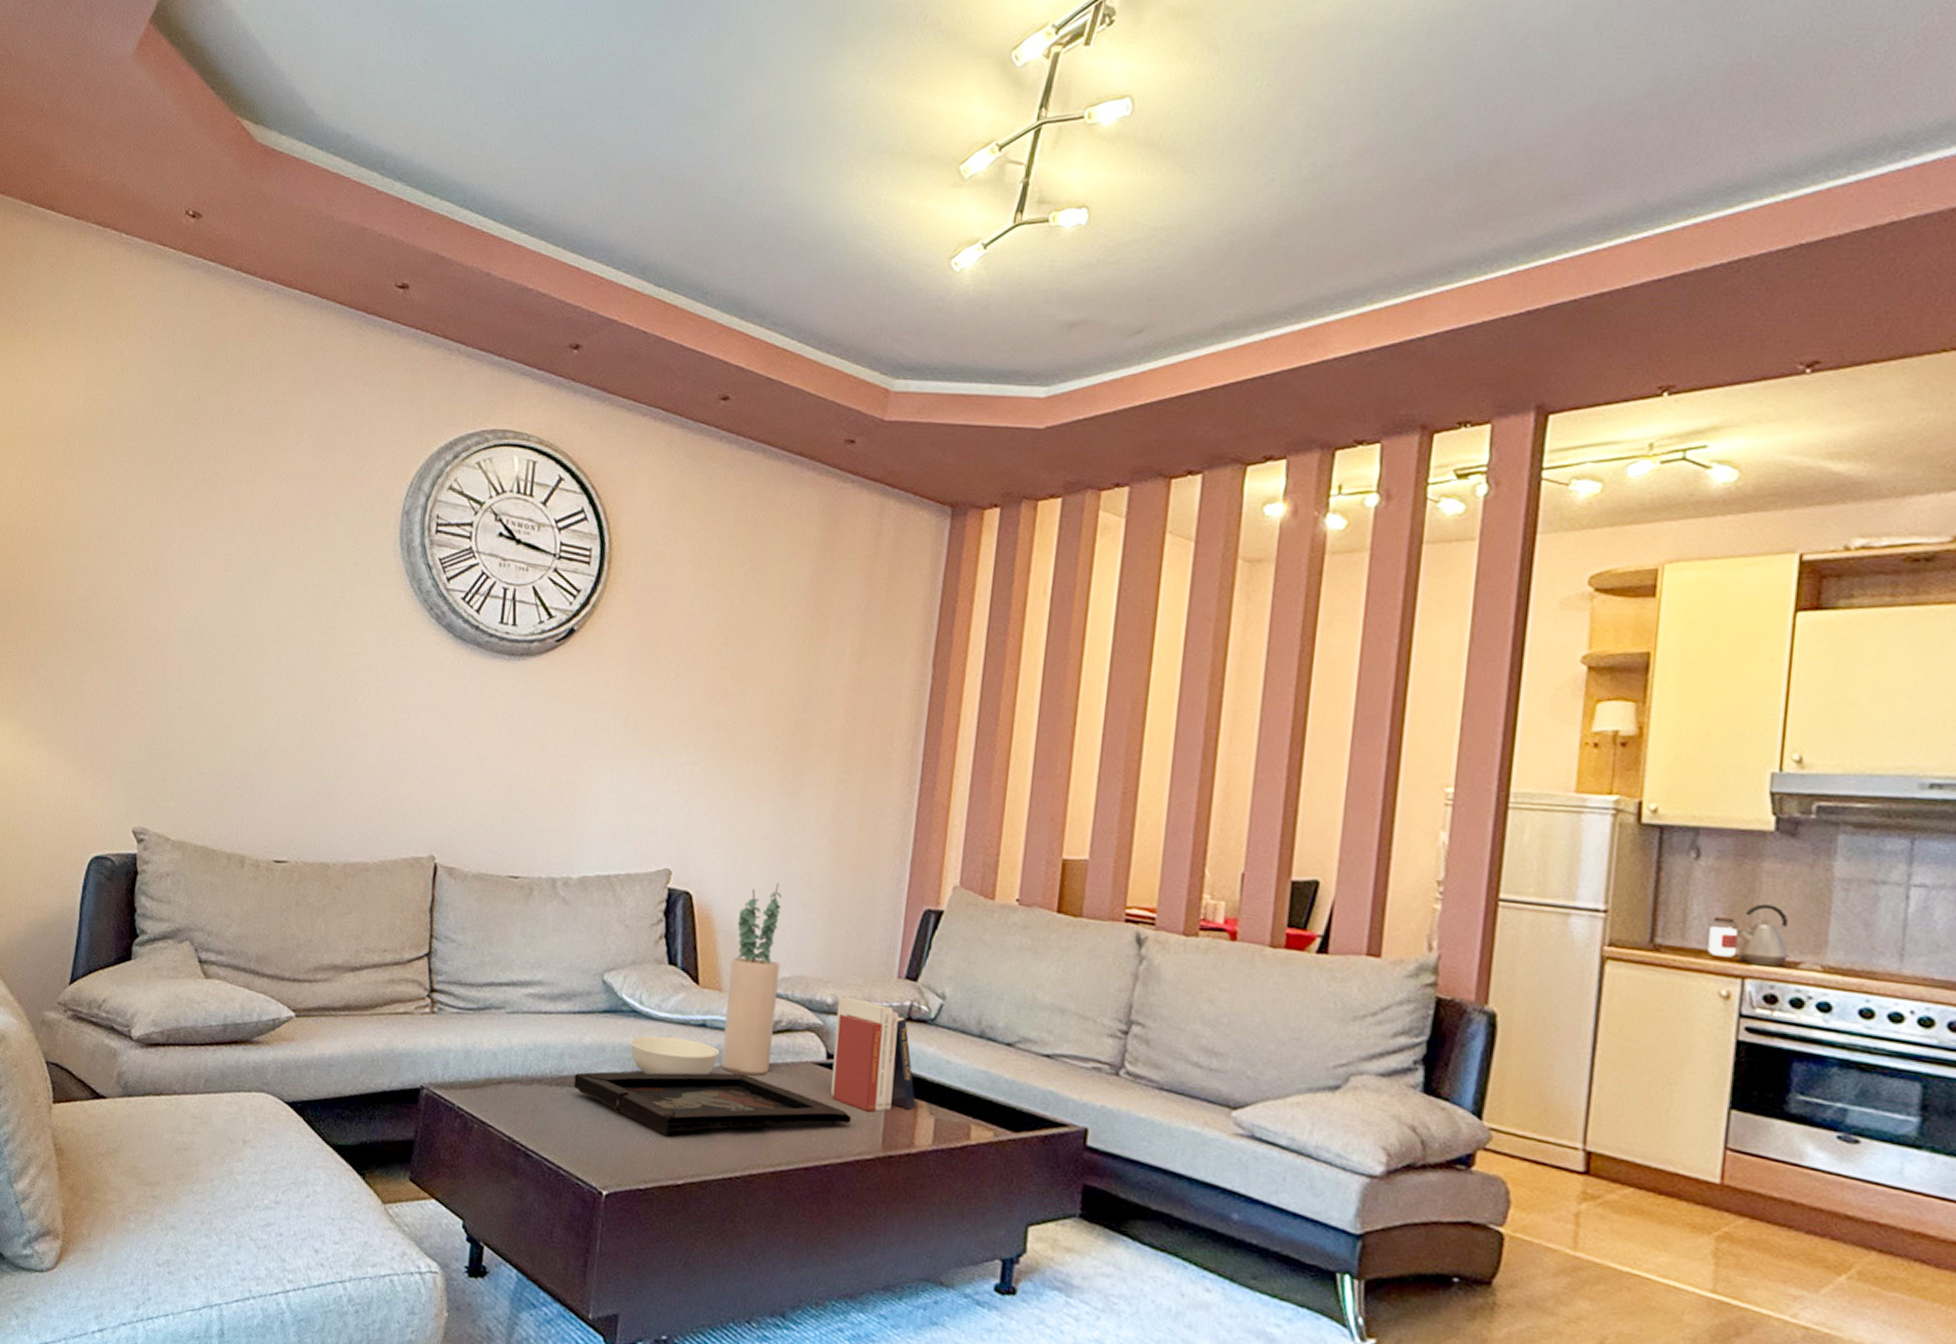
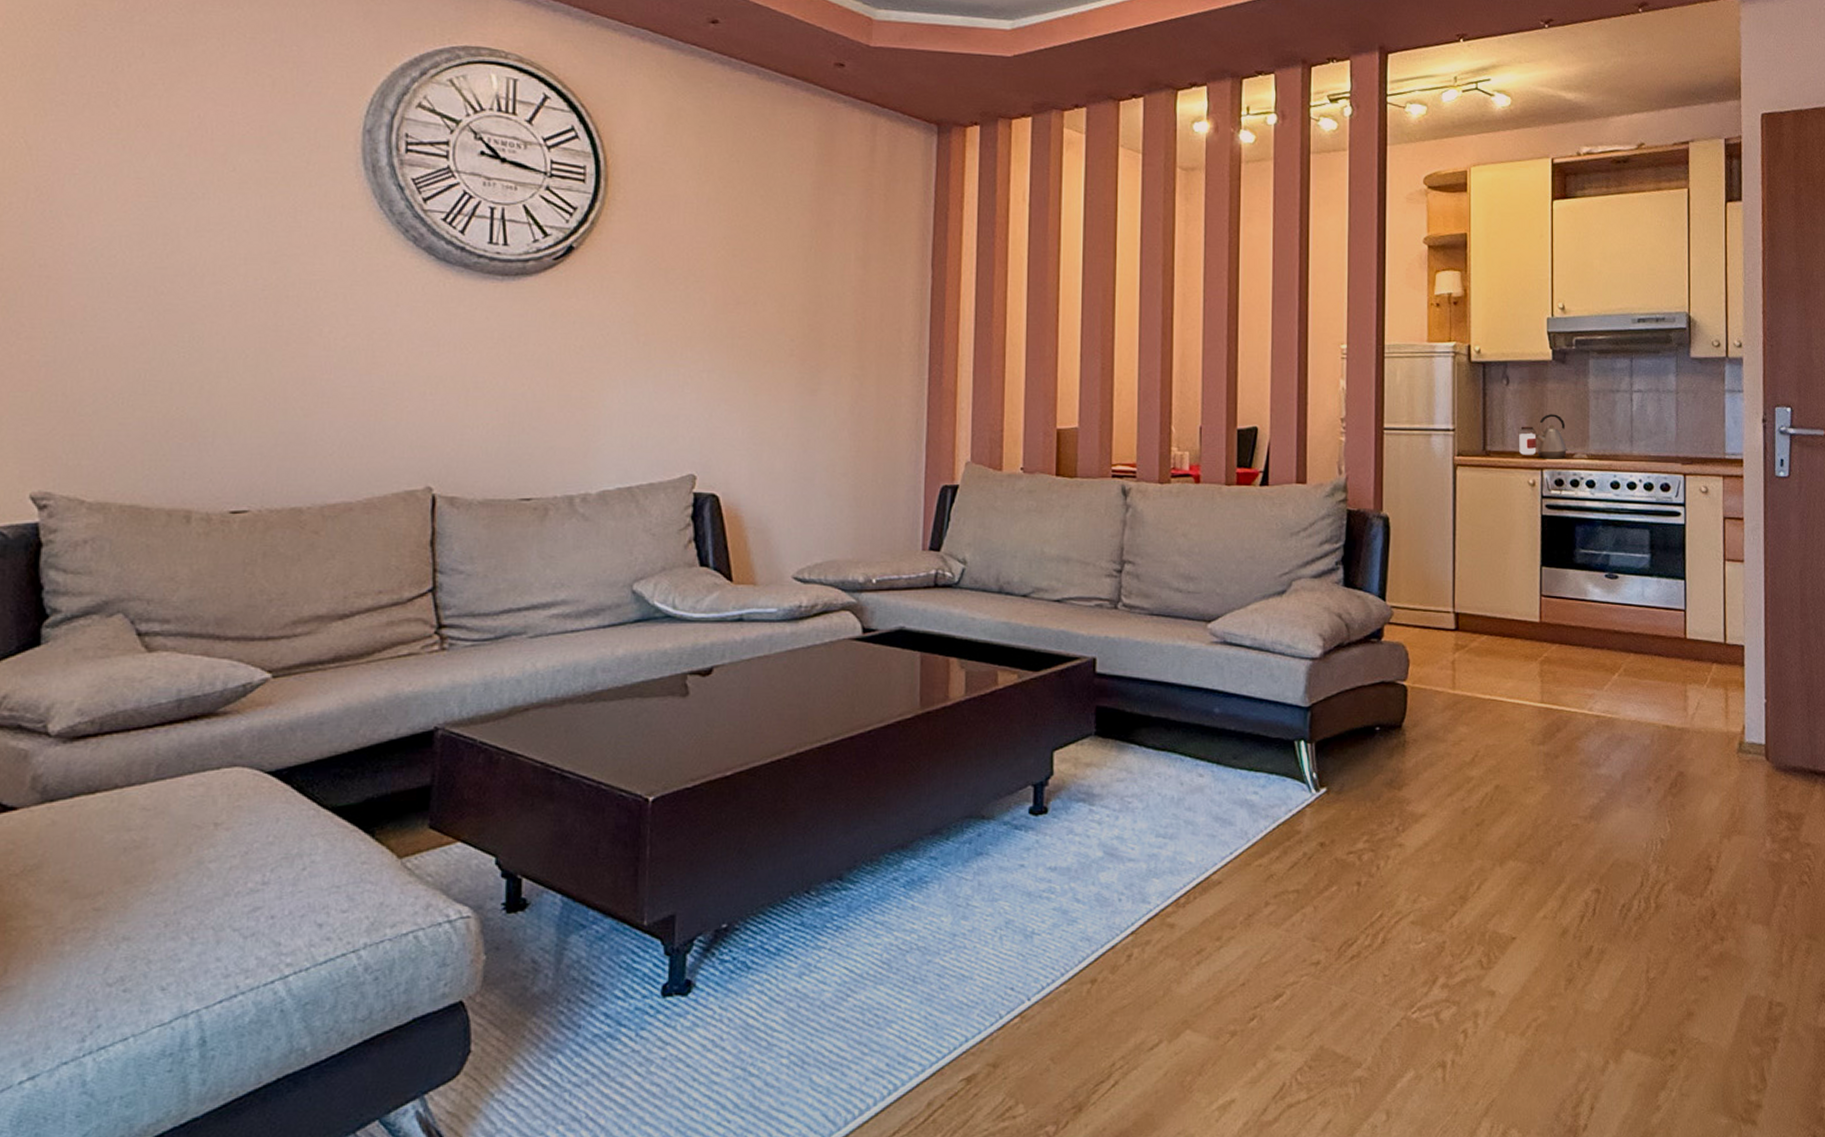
decorative tray: present [573,1072,852,1137] -> none [609,659,890,732]
bowl: present [630,1035,721,1076] -> none [666,636,759,675]
vase: present [721,883,782,1077] -> none [760,476,811,662]
books: present [831,996,916,1113] -> none [868,573,948,677]

